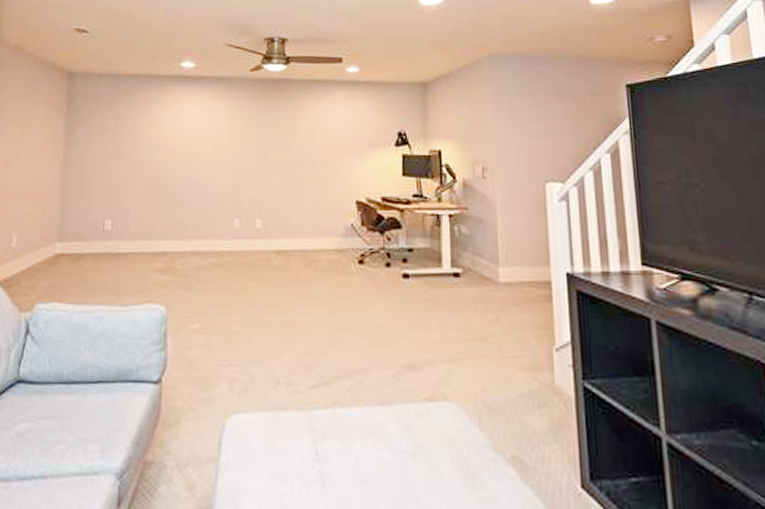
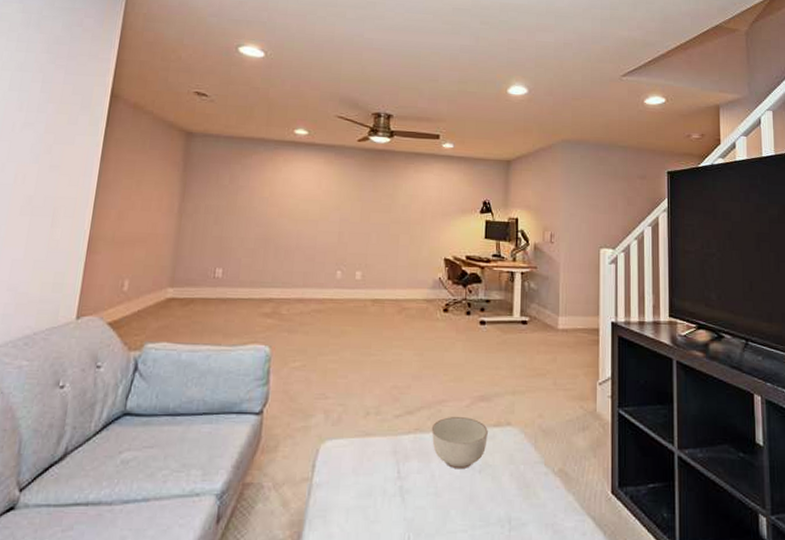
bowl: none [352,389,420,453] -> present [431,417,488,470]

